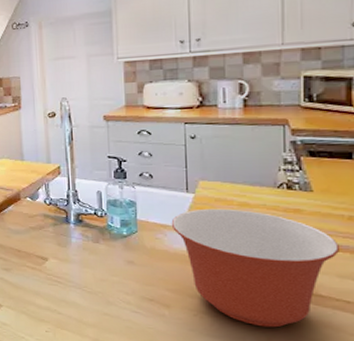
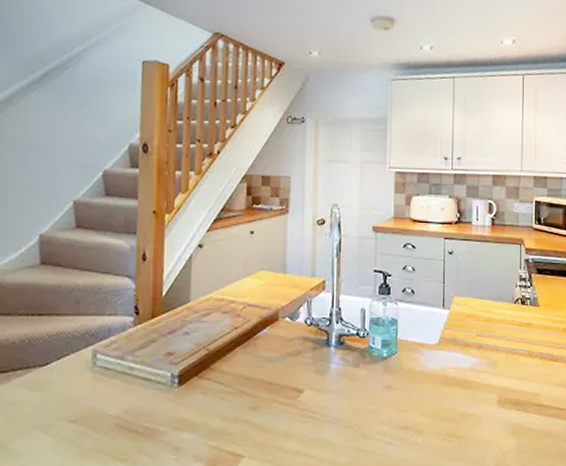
mixing bowl: present [171,208,339,328] -> none [428,324,556,443]

